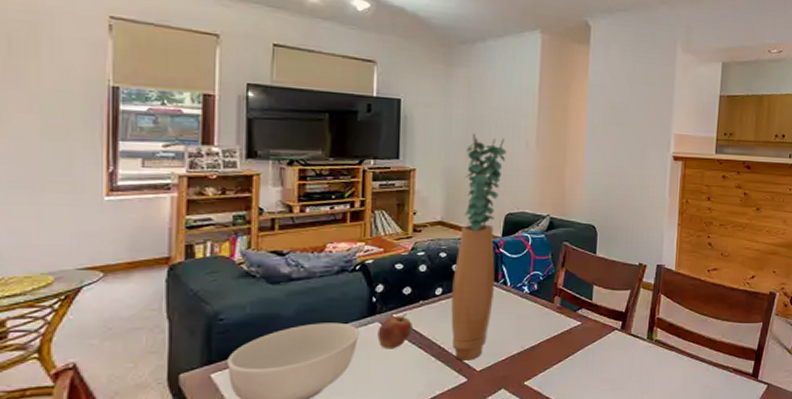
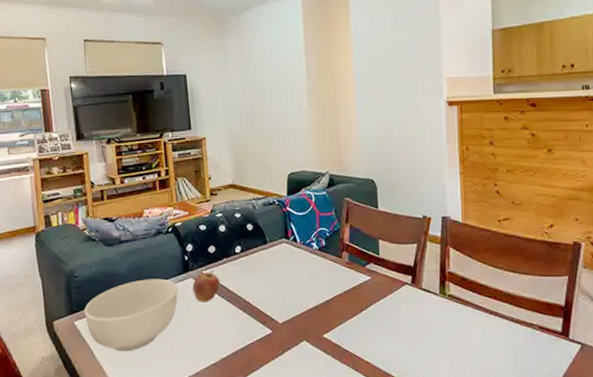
vase: present [451,133,507,361] -> none [246,99,287,314]

